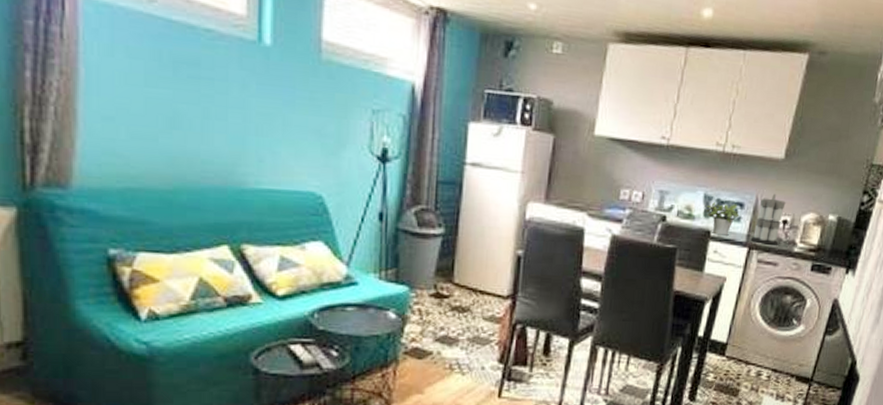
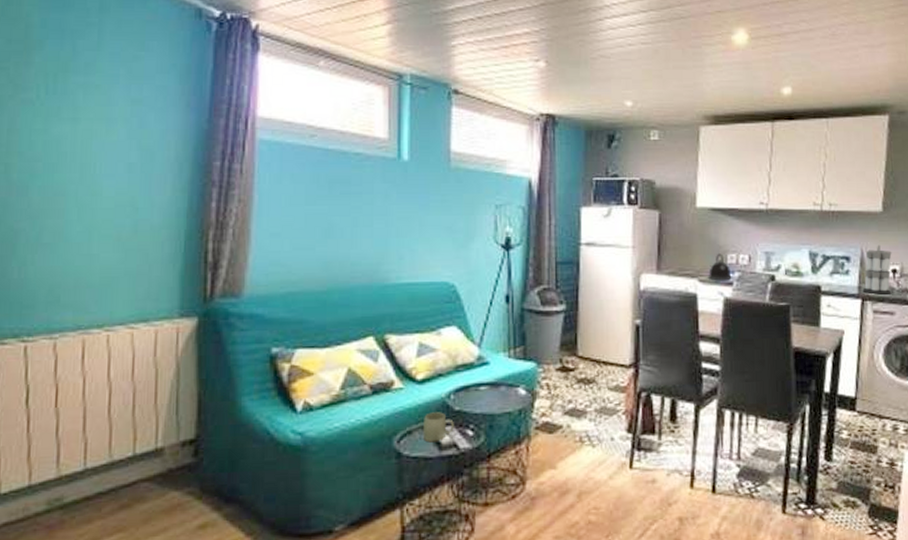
mug: none [282,330,317,361] -> present [422,412,454,443]
kettle: none [598,187,622,218] -> present [709,253,731,283]
potted plant: present [705,202,740,236] -> none [812,258,847,289]

